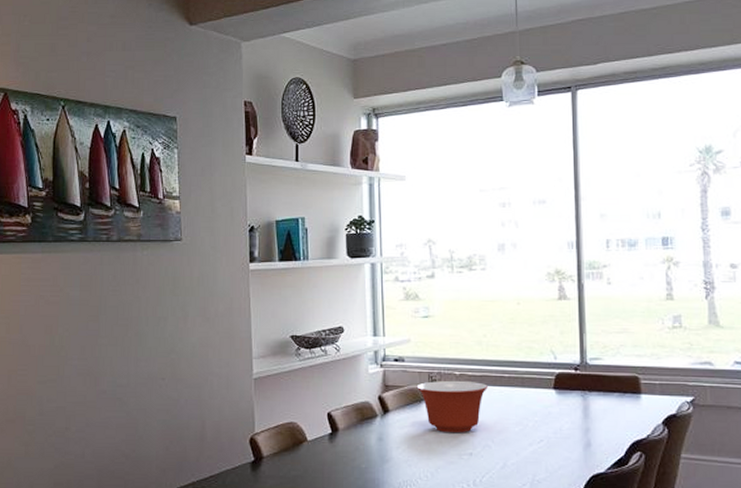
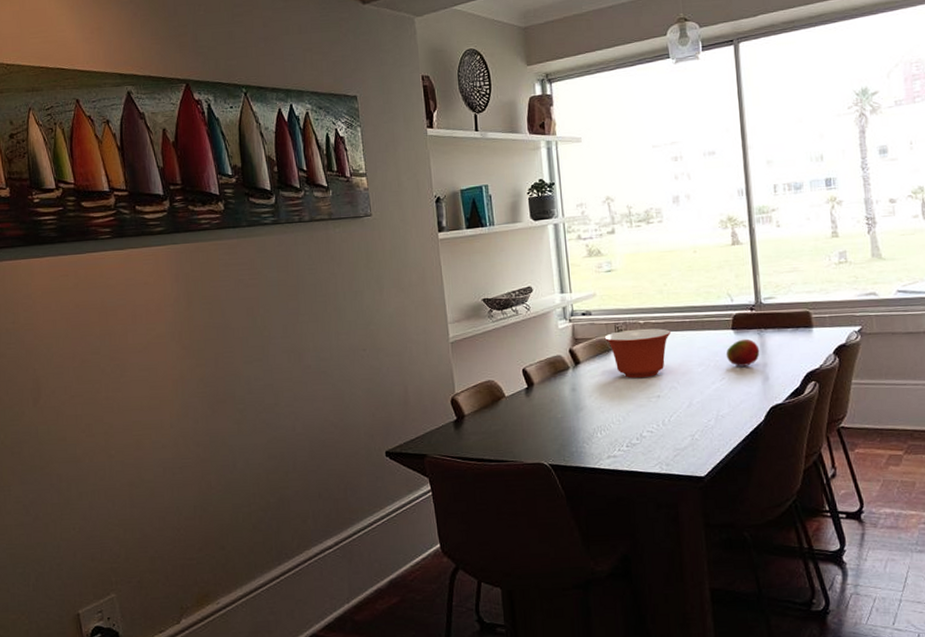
fruit: none [545,400,583,430] -> present [726,338,760,367]

